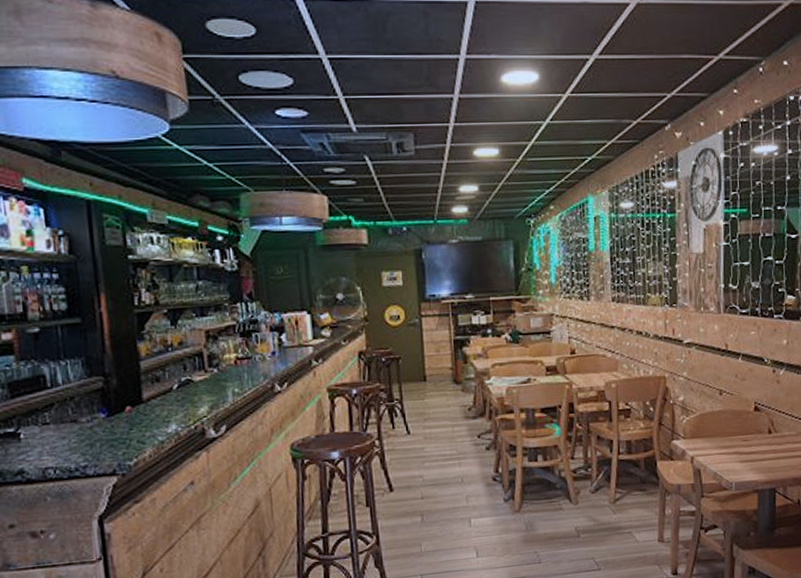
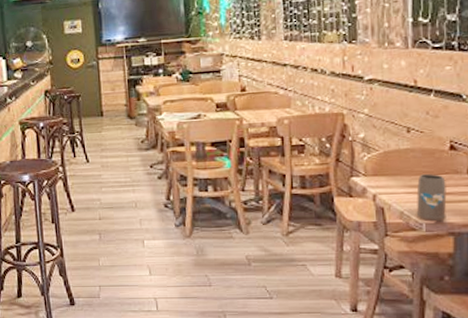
beer mug: none [727,434,752,480] -> present [416,174,447,222]

